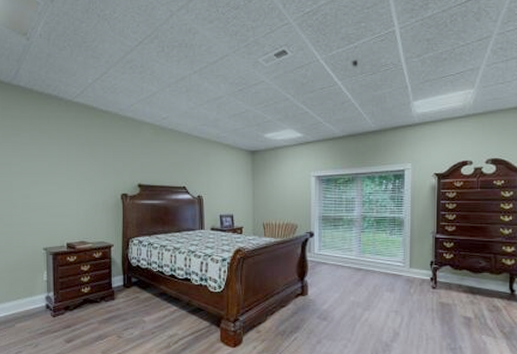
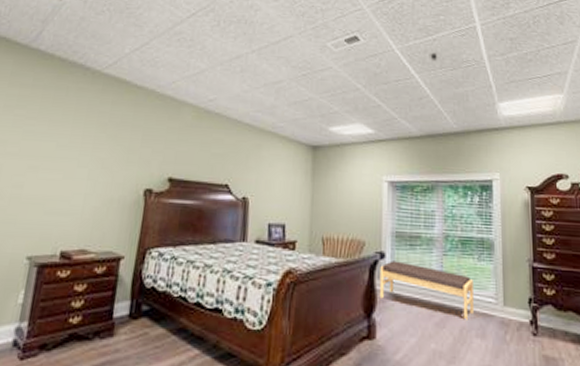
bench: none [310,238,385,279] -> present [379,261,474,320]

